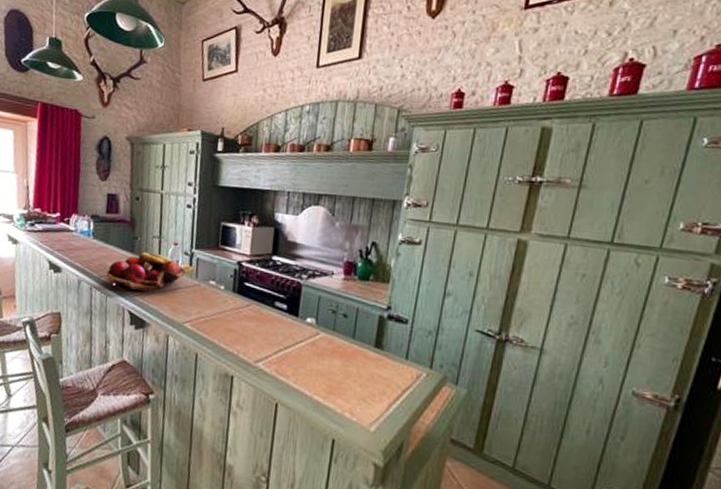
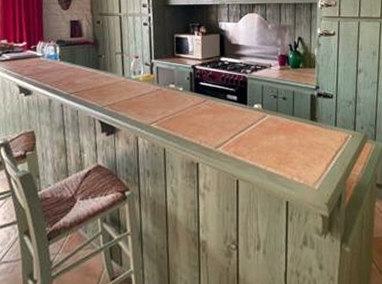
fruit basket: present [106,252,185,293] -> none [76,67,147,103]

